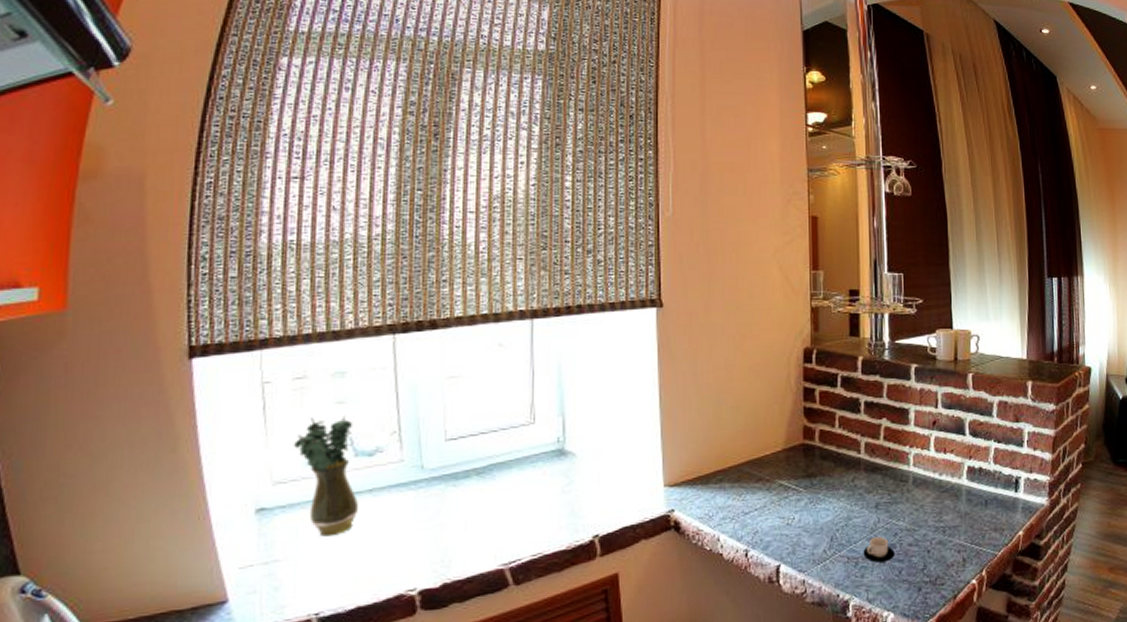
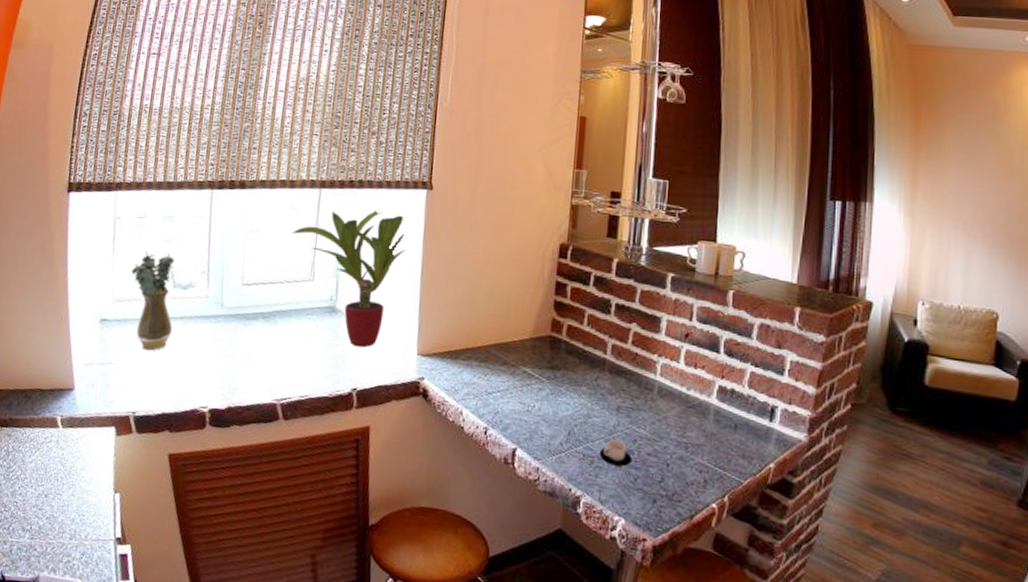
potted plant: none [501,334,639,489] -> present [291,209,406,348]

